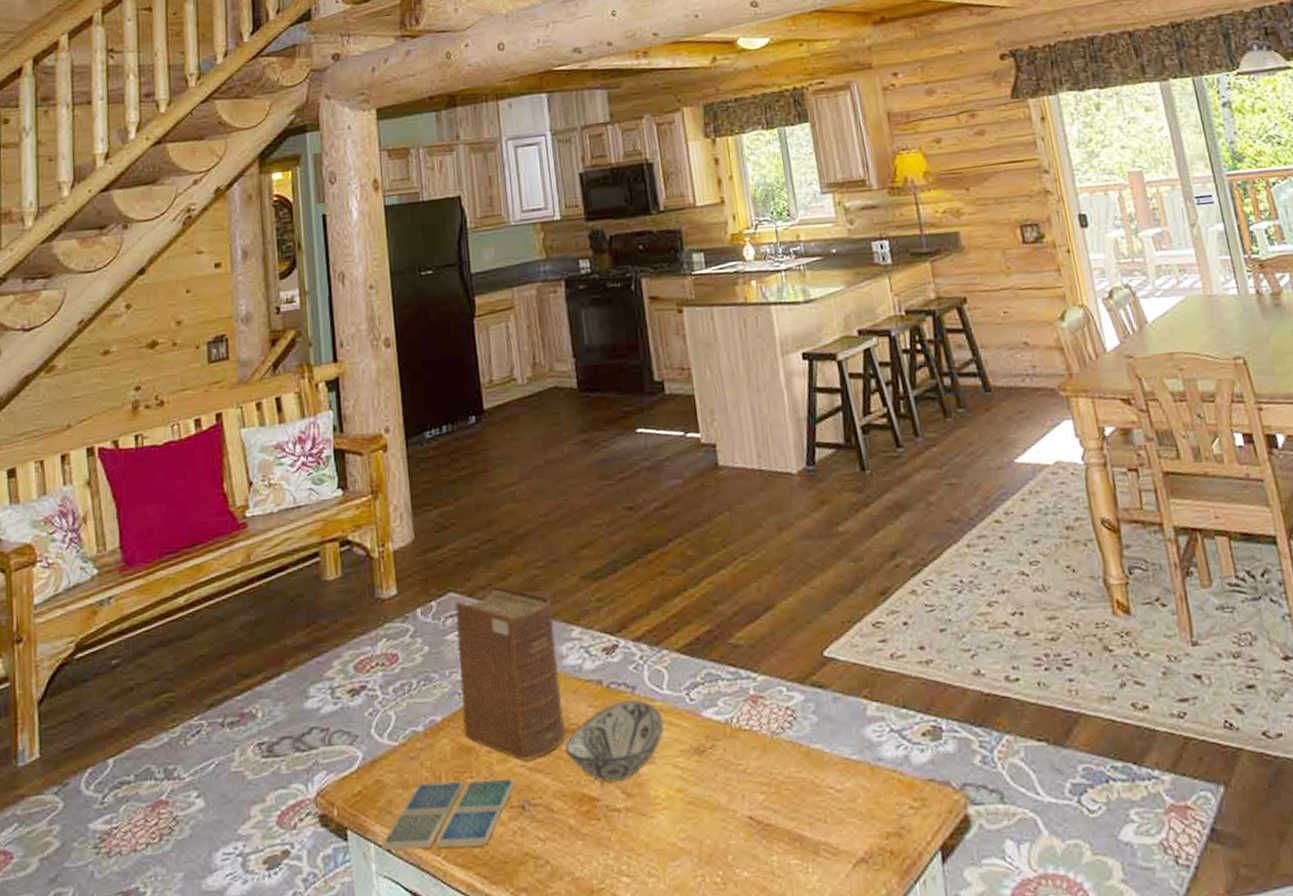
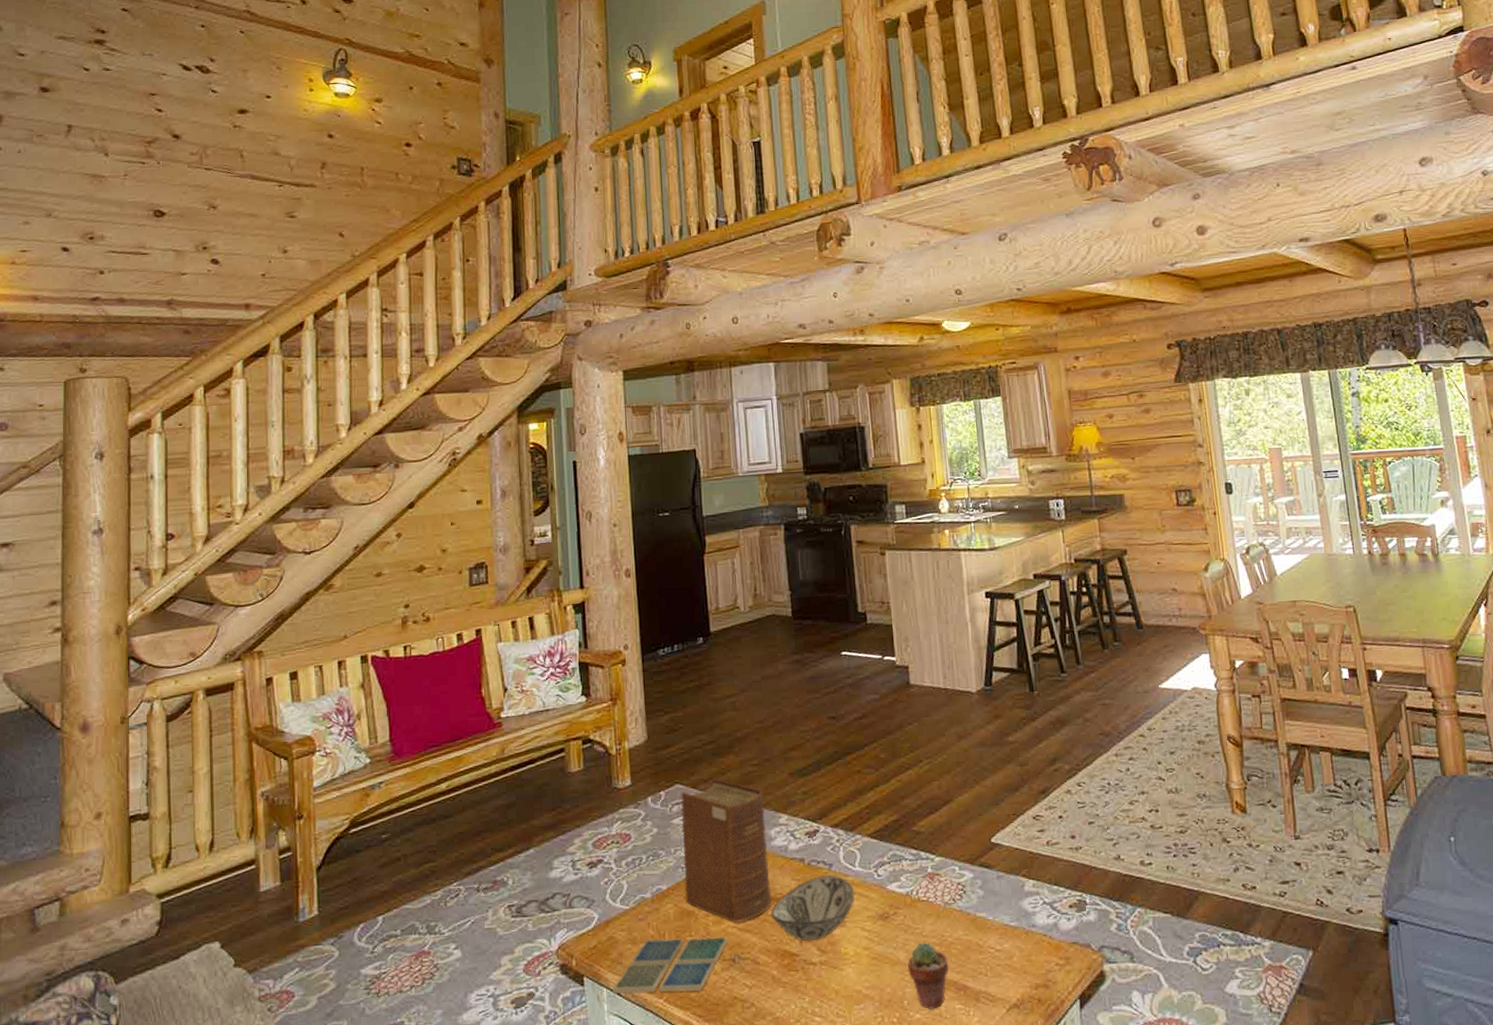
potted succulent: none [730,780,781,867] -> present [907,941,949,1010]

